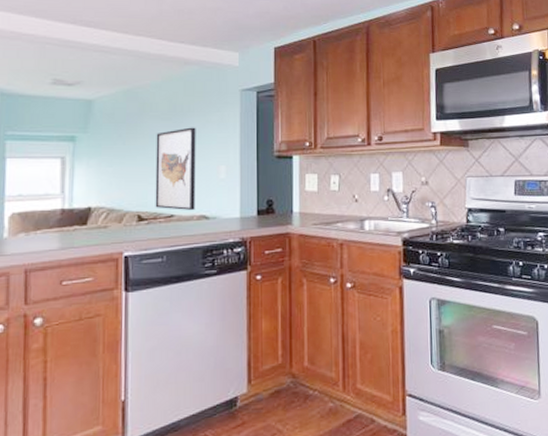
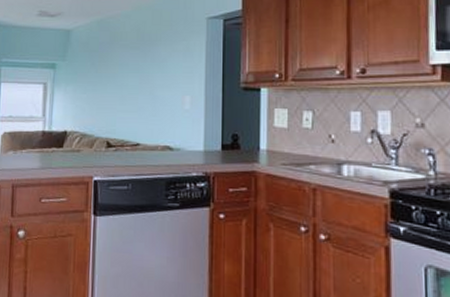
wall art: present [155,127,196,210] -> none [122,56,162,140]

